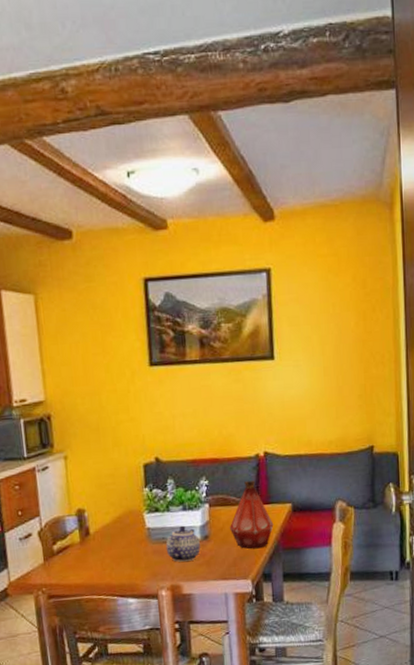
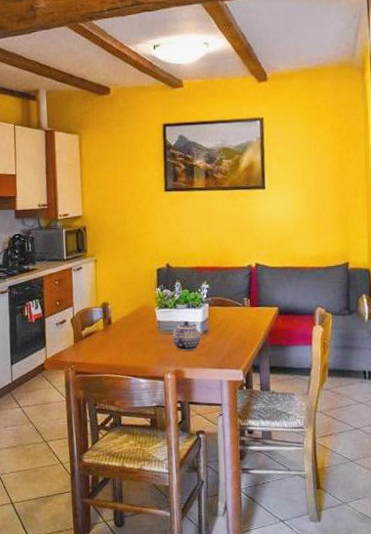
bottle: present [230,480,274,549] -> none [226,286,263,344]

